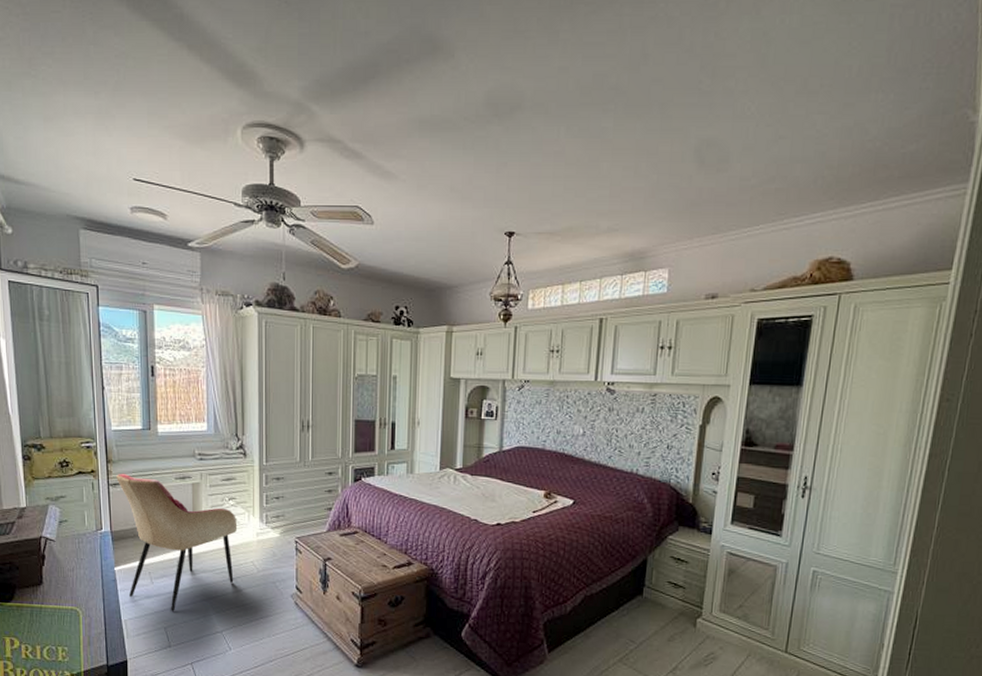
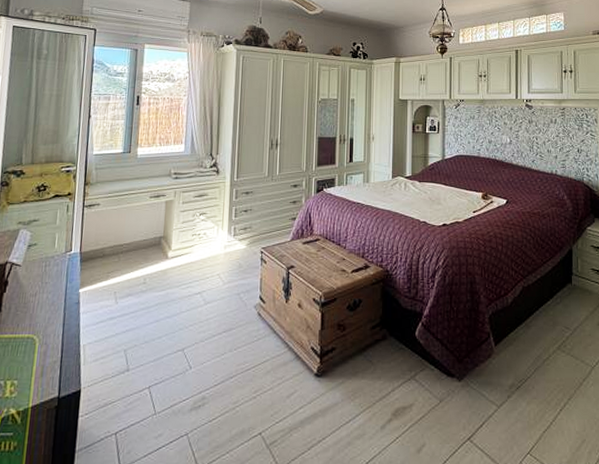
armchair: present [116,473,238,611] -> none [92,194,207,332]

